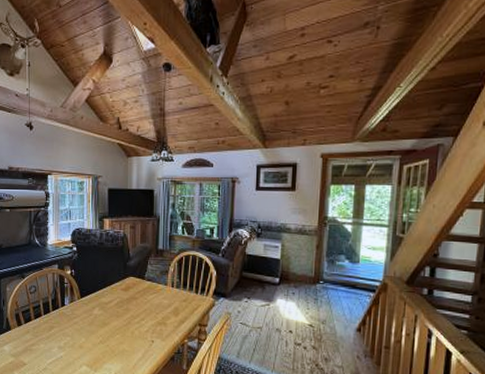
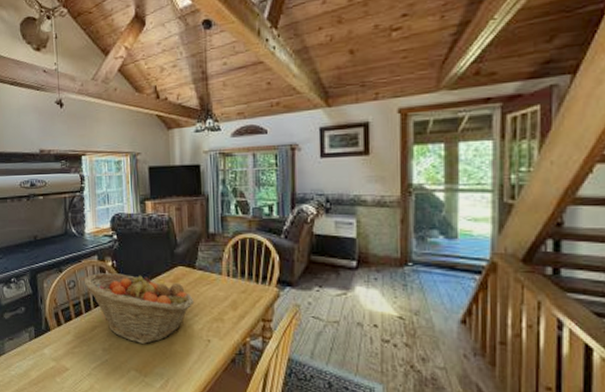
fruit basket: none [44,280,141,343] -> present [83,273,194,344]

